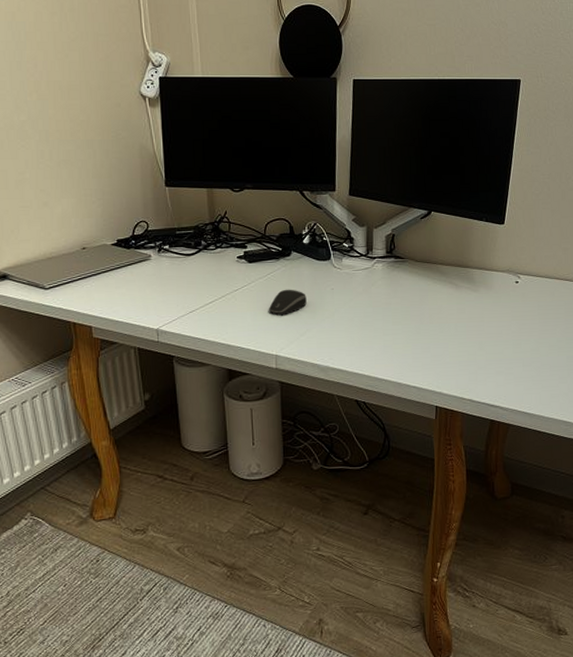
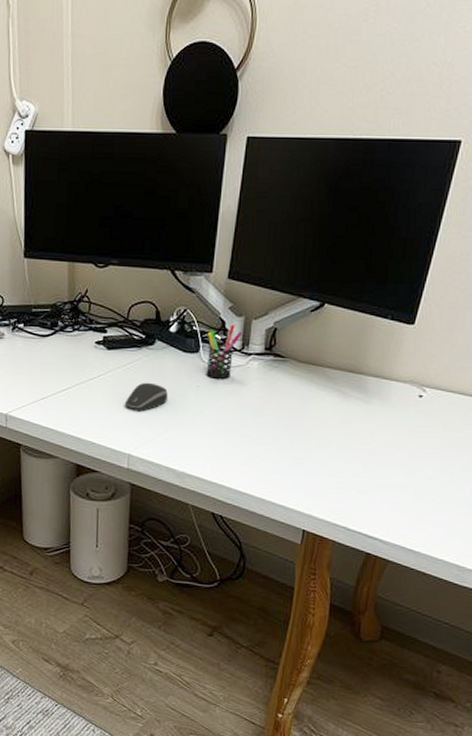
pen holder: none [337,233,367,281] -> present [206,324,243,379]

